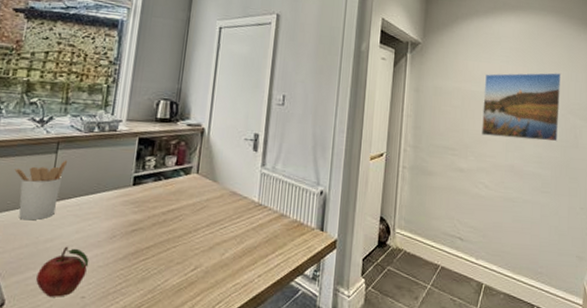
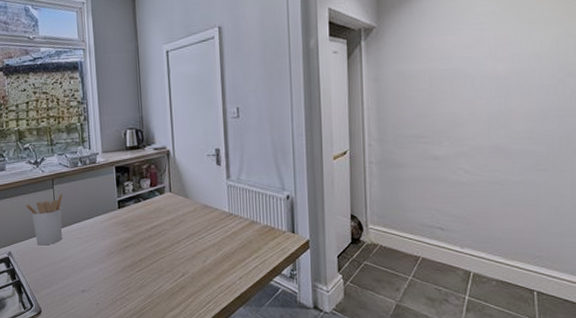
fruit: present [36,246,89,297] -> none [60,264,97,305]
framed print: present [482,72,562,142] -> none [455,29,556,117]

